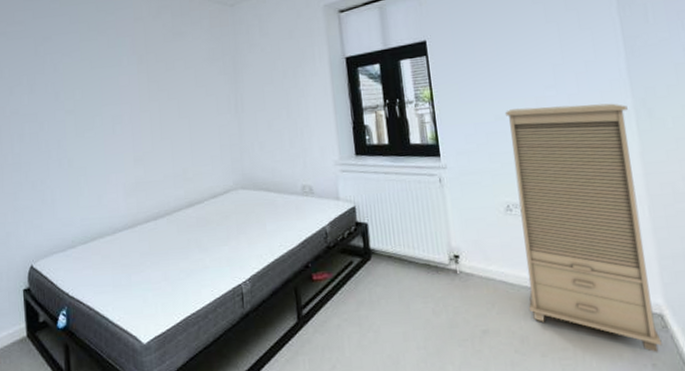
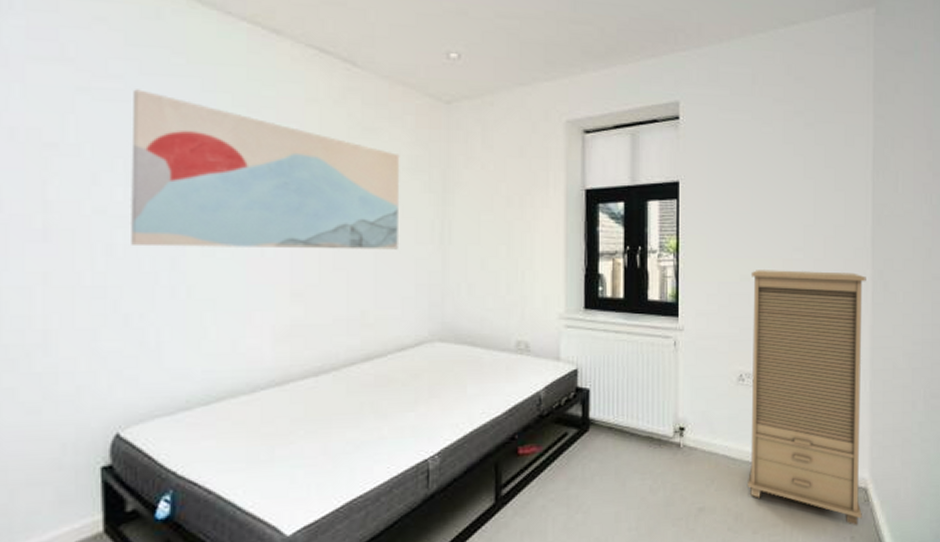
wall art: none [30,28,205,134] -> present [131,89,400,250]

